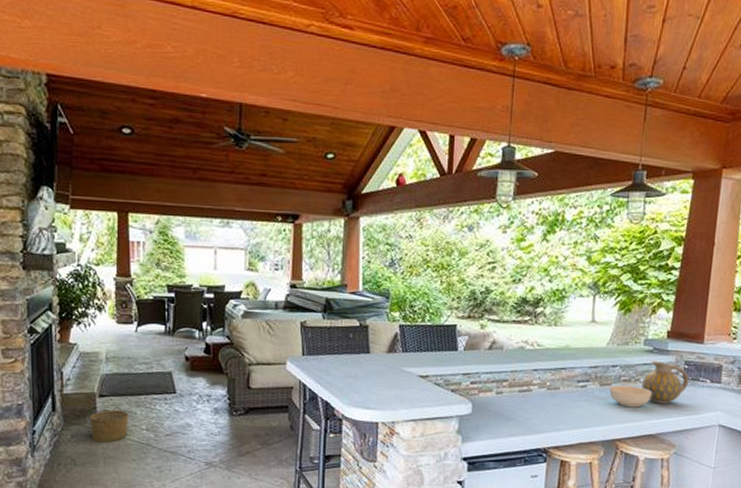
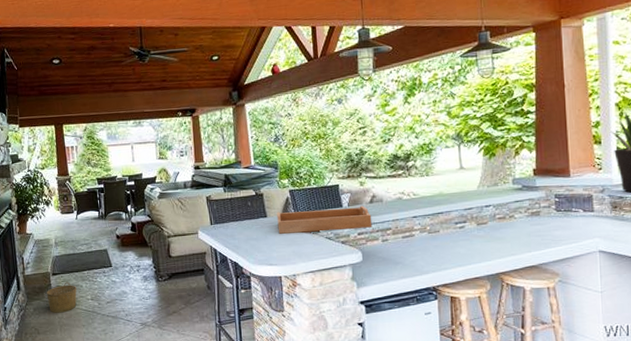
serving tray: none [381,348,489,378] -> present [277,205,372,234]
bowl: present [608,385,653,408] -> none [485,222,529,243]
pitcher: present [642,360,689,404] -> none [517,197,562,236]

